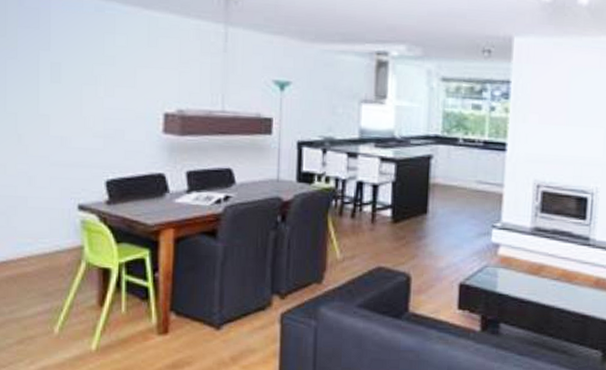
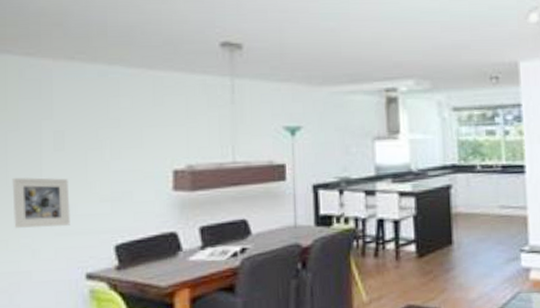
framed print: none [11,104,65,157] -> present [12,177,70,228]

